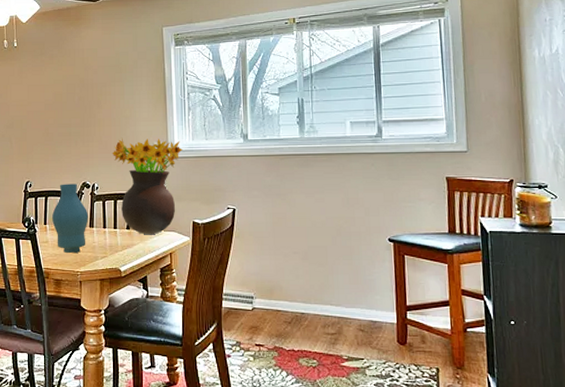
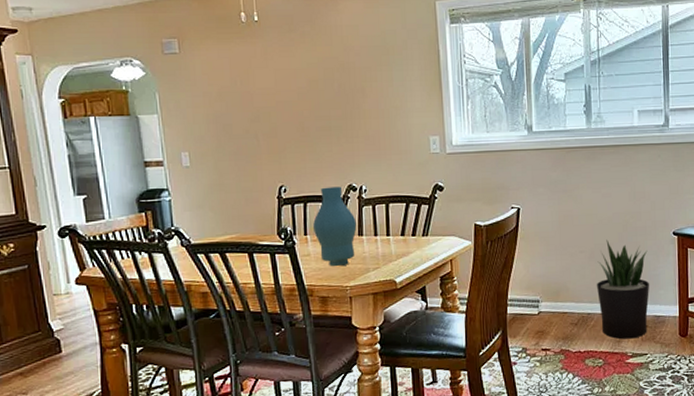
flower arrangement: present [112,138,183,234] -> none [381,132,462,240]
planter: none [309,242,366,342] -> present [596,239,650,339]

